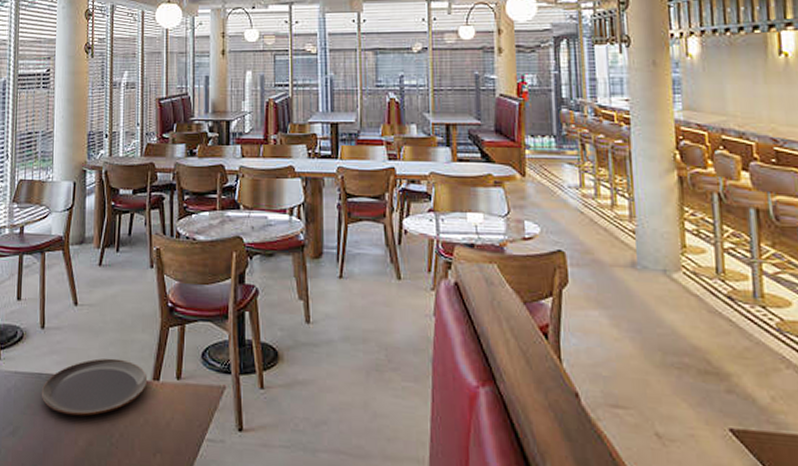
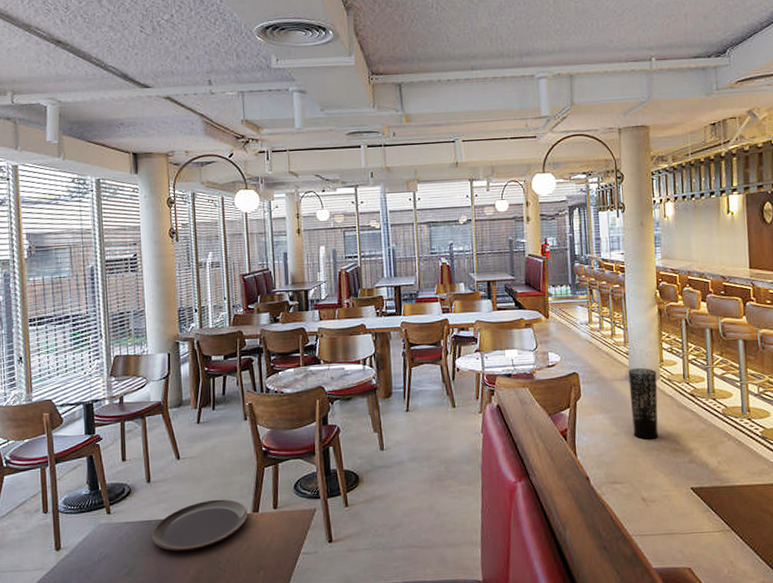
umbrella stand: none [635,252,680,354] -> present [628,367,659,440]

